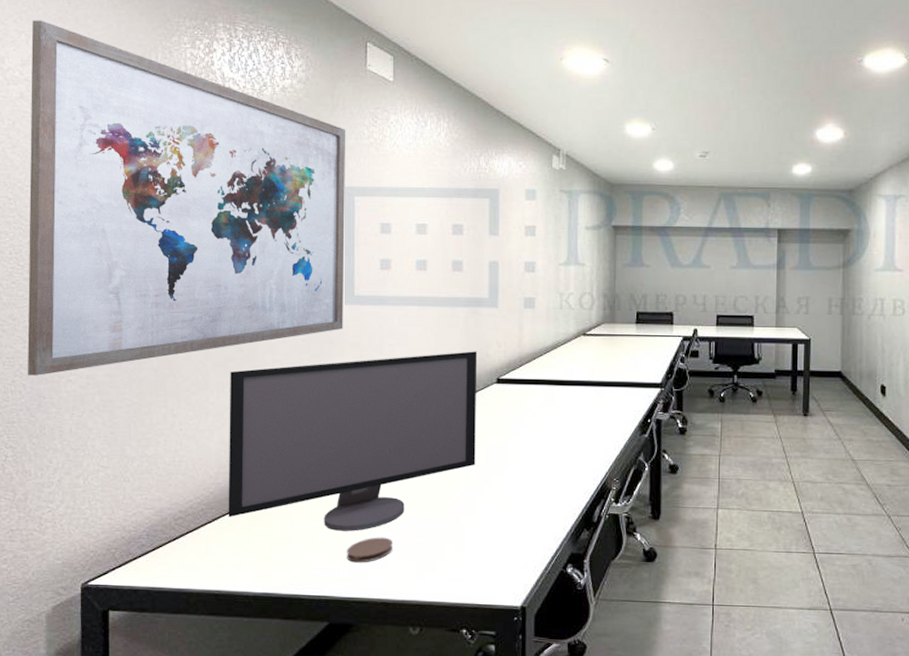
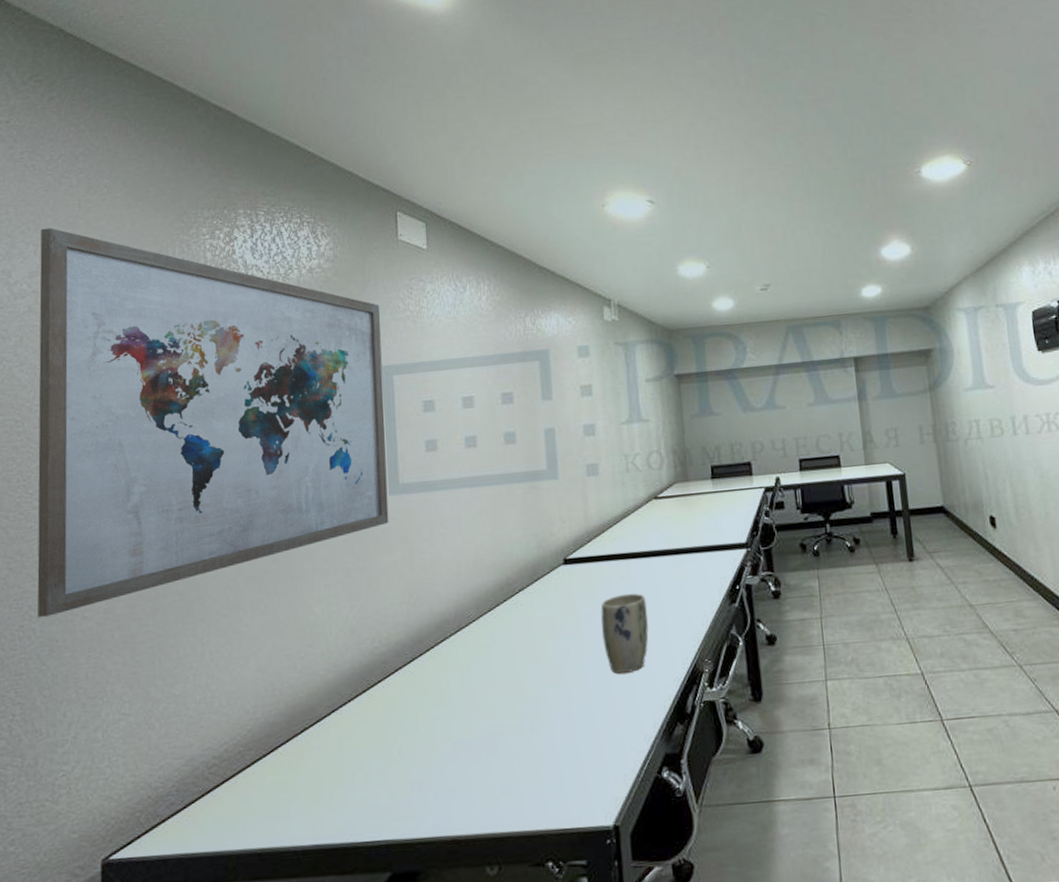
computer monitor: present [228,351,478,531] -> none [265,531,548,759]
coaster: present [347,537,394,563] -> none [407,760,461,796]
plant pot: none [526,415,567,483] -> present [601,593,649,674]

